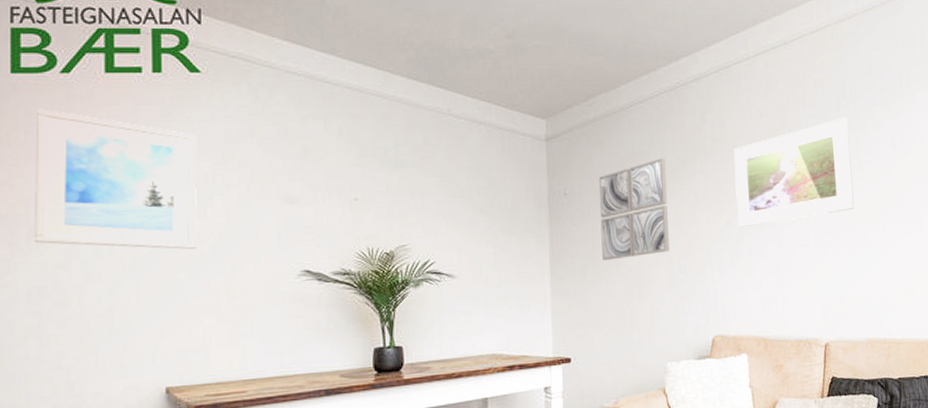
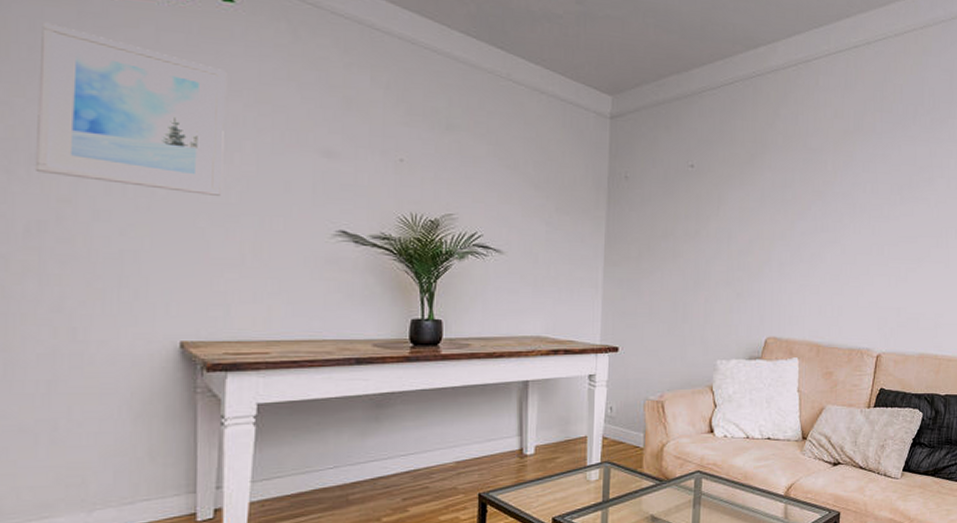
wall art: present [598,158,670,261] -> none [660,149,734,251]
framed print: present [733,118,855,228] -> none [802,127,924,230]

